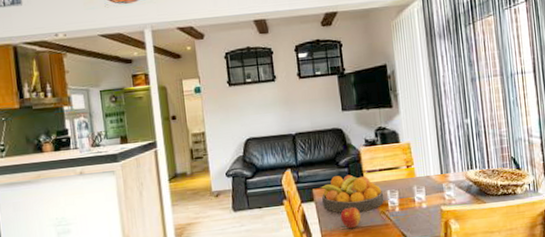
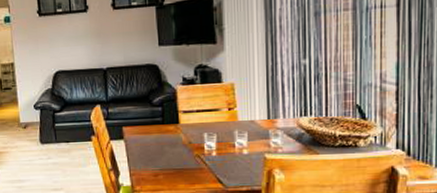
fruit bowl: present [320,174,385,213] -> none [130,114,200,154]
apple: present [340,206,362,228] -> none [151,146,174,169]

